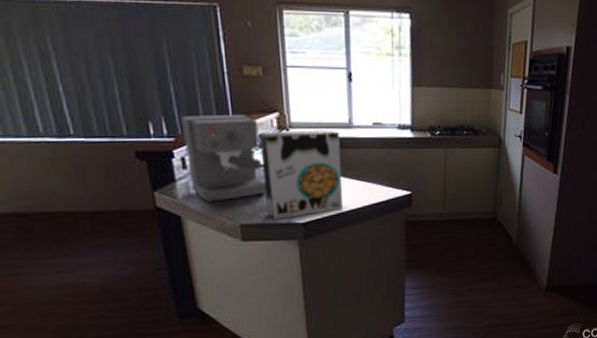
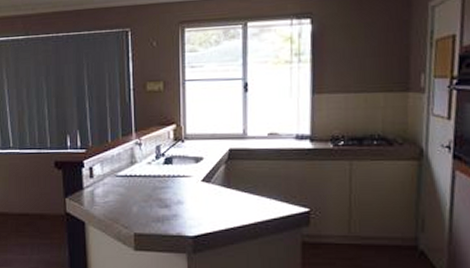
coffee maker: present [181,115,267,203] -> none [93,127,160,211]
cereal box: present [259,130,343,220] -> none [157,141,234,231]

